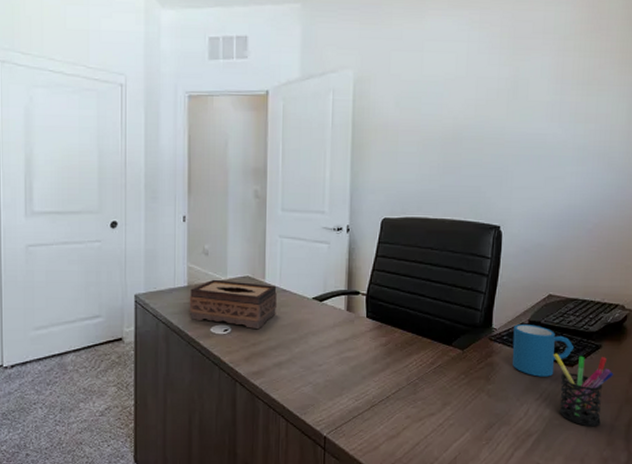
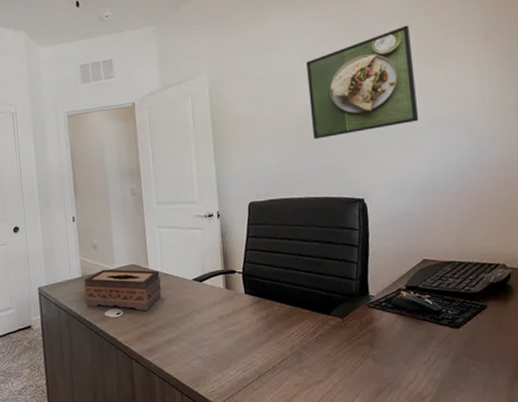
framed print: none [458,45,568,157] -> present [306,25,419,140]
mug: present [512,324,575,377] -> none [391,289,458,340]
pen holder: present [553,353,614,427] -> none [436,316,505,388]

